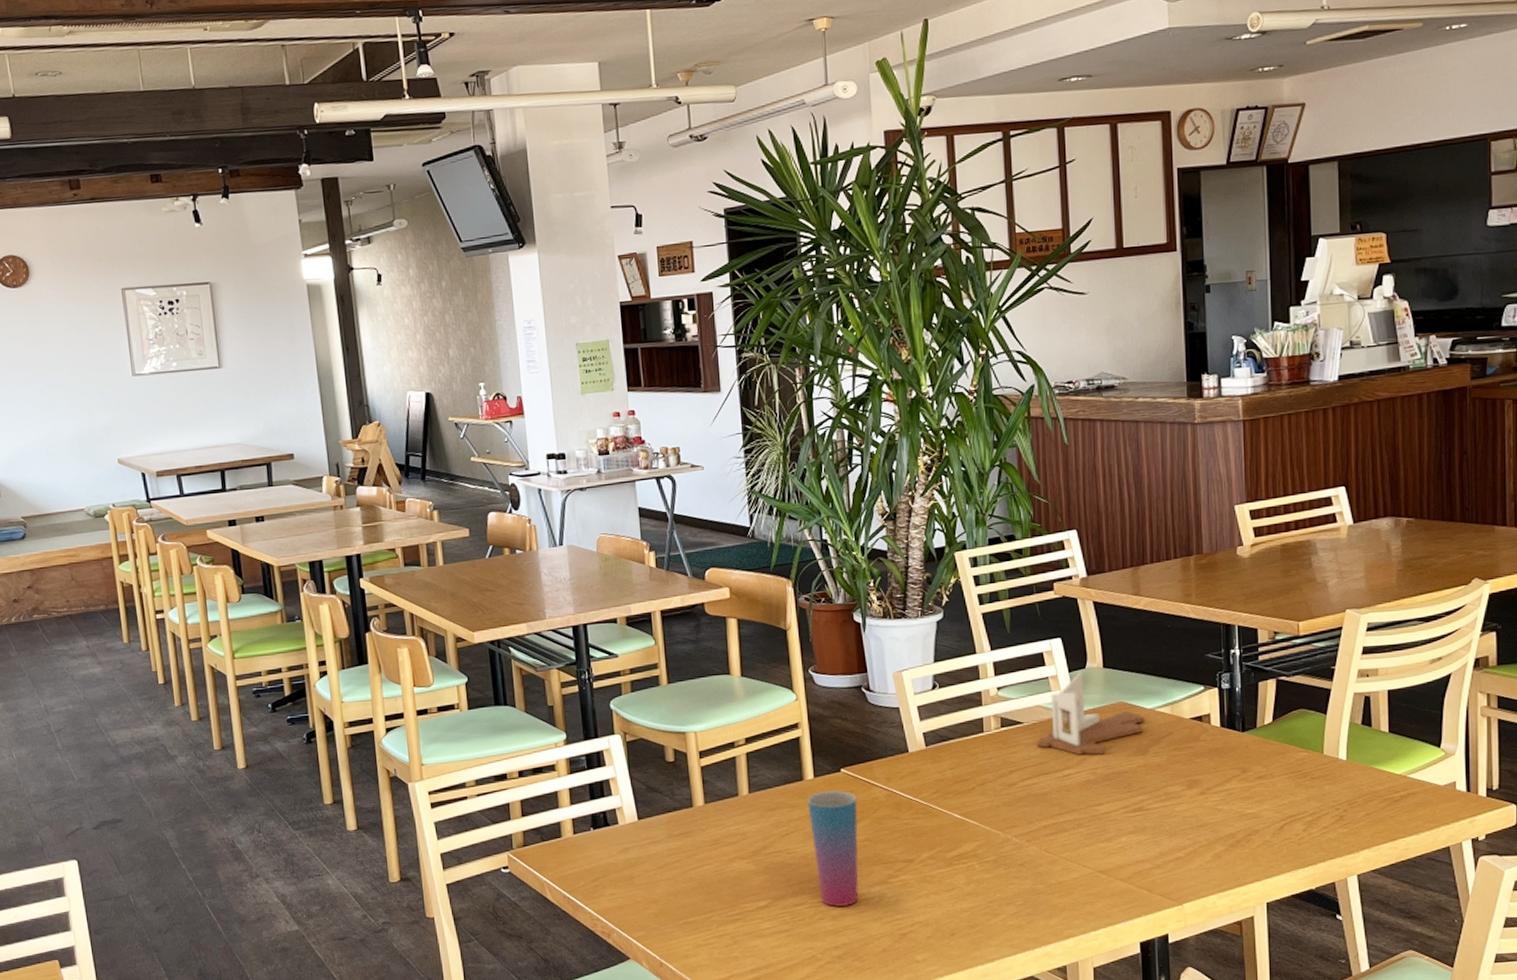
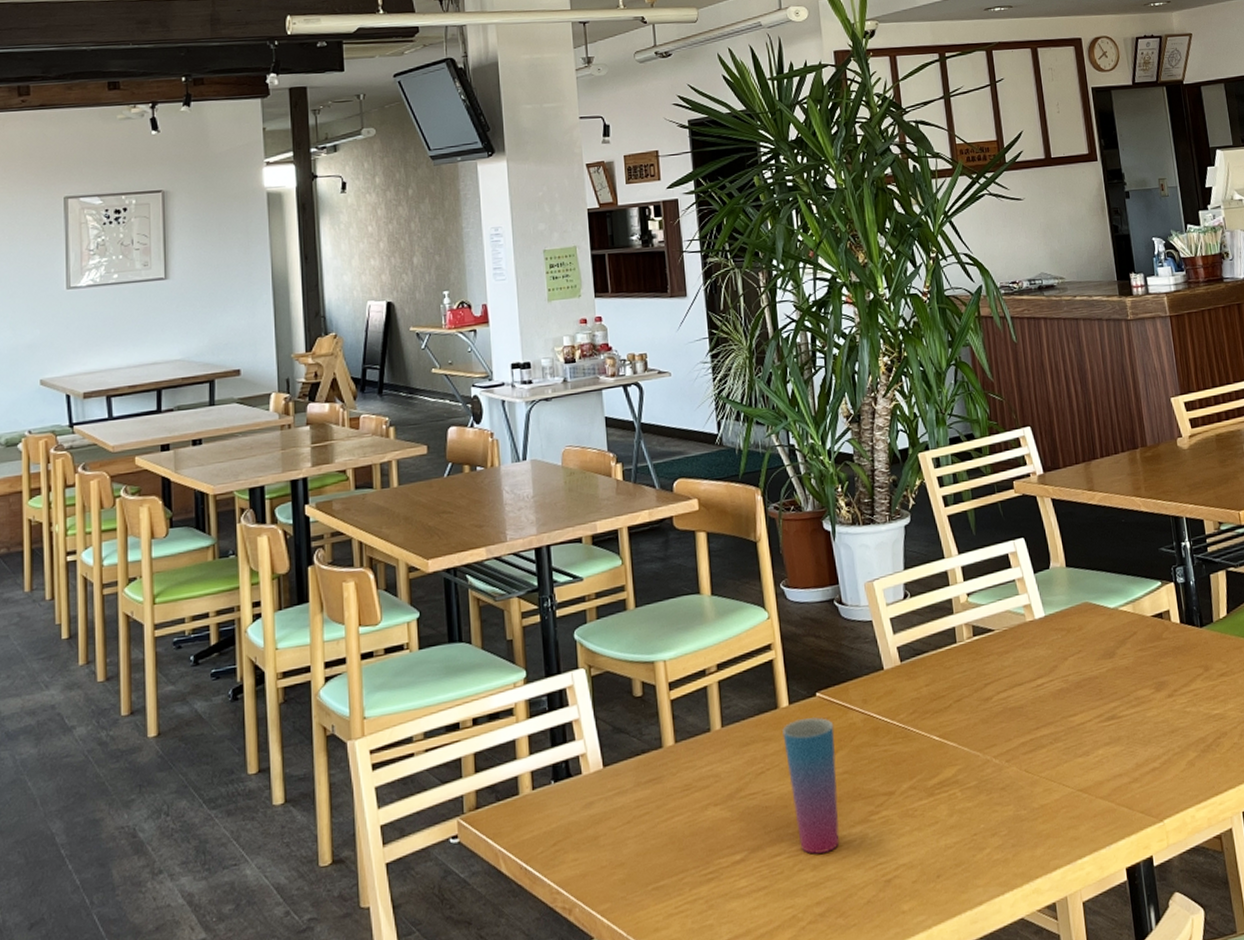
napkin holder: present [1036,672,1145,756] -> none [1008,572,1110,663]

